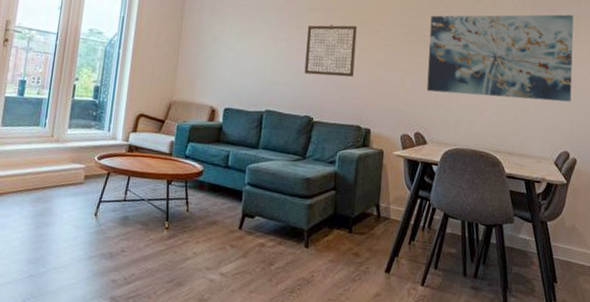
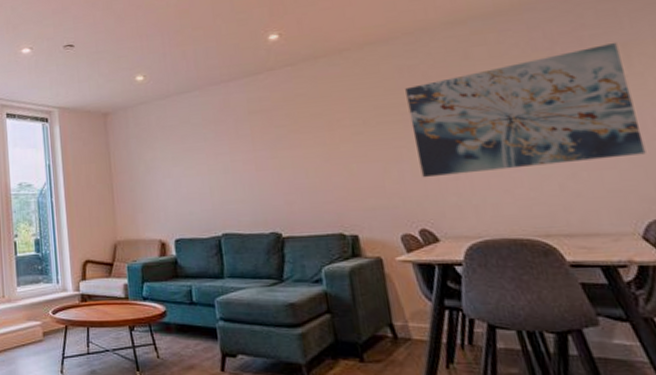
wall art: present [304,24,358,77] -> none [250,121,320,186]

